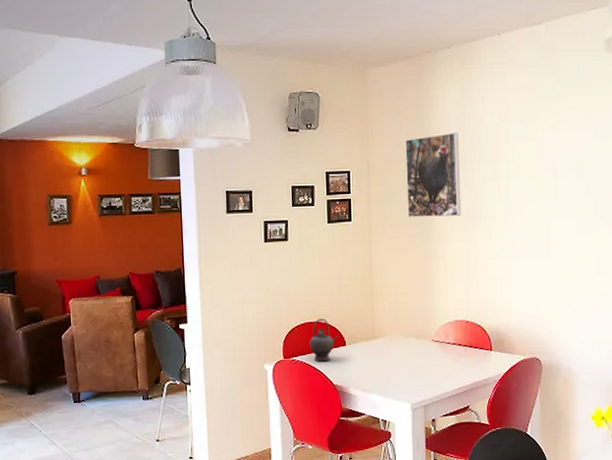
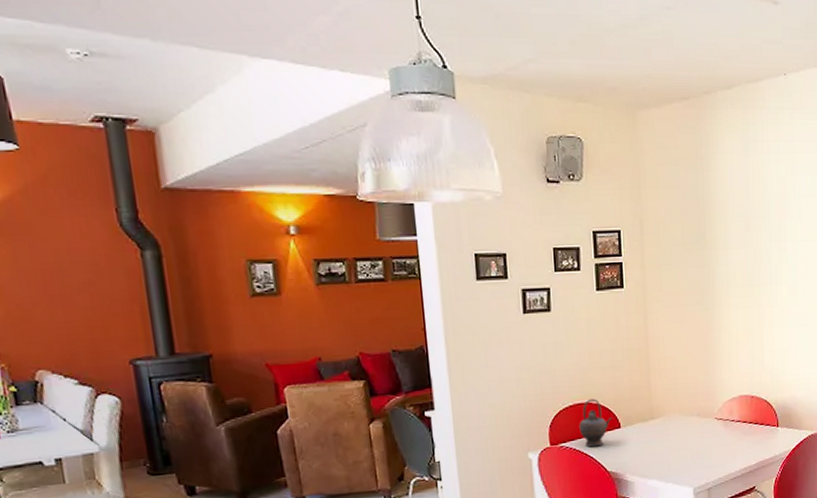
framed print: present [405,133,461,218] -> none [683,187,745,283]

